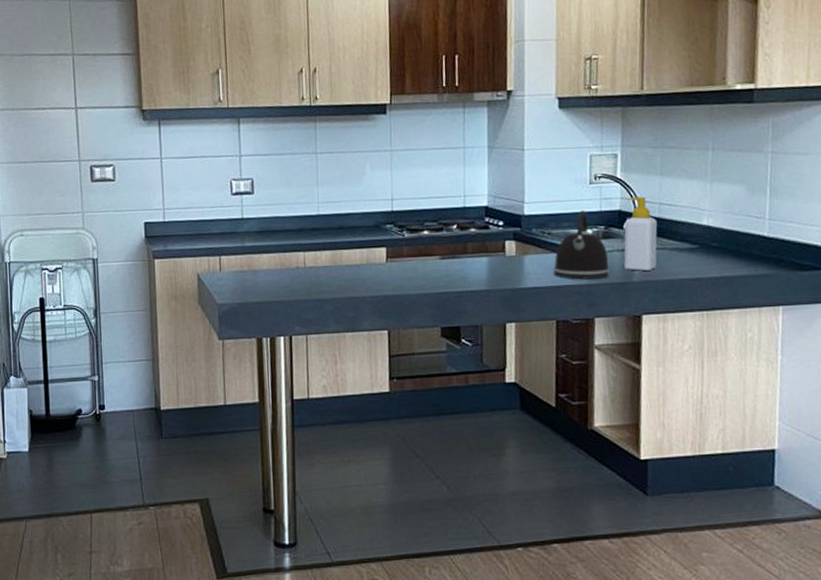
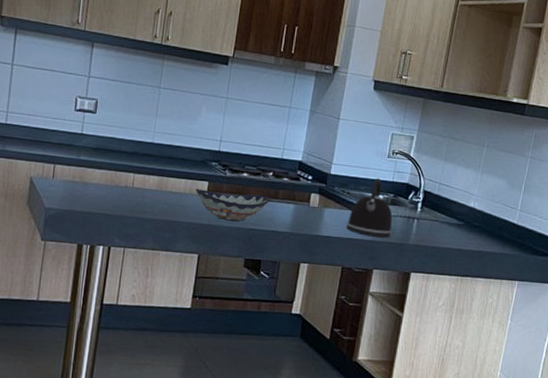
decorative bowl: none [373,252,458,287] -> present [195,189,270,221]
soap bottle: present [624,196,658,271] -> none [404,174,436,237]

